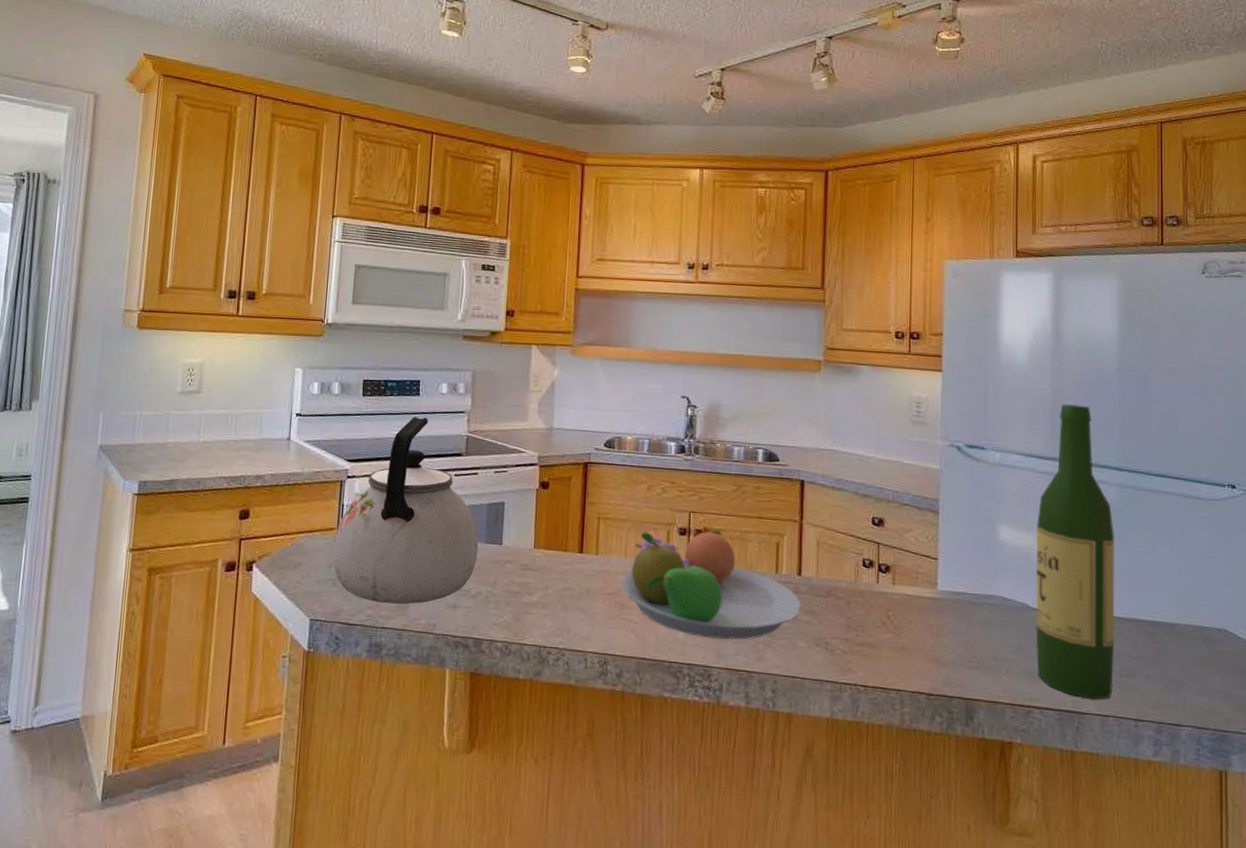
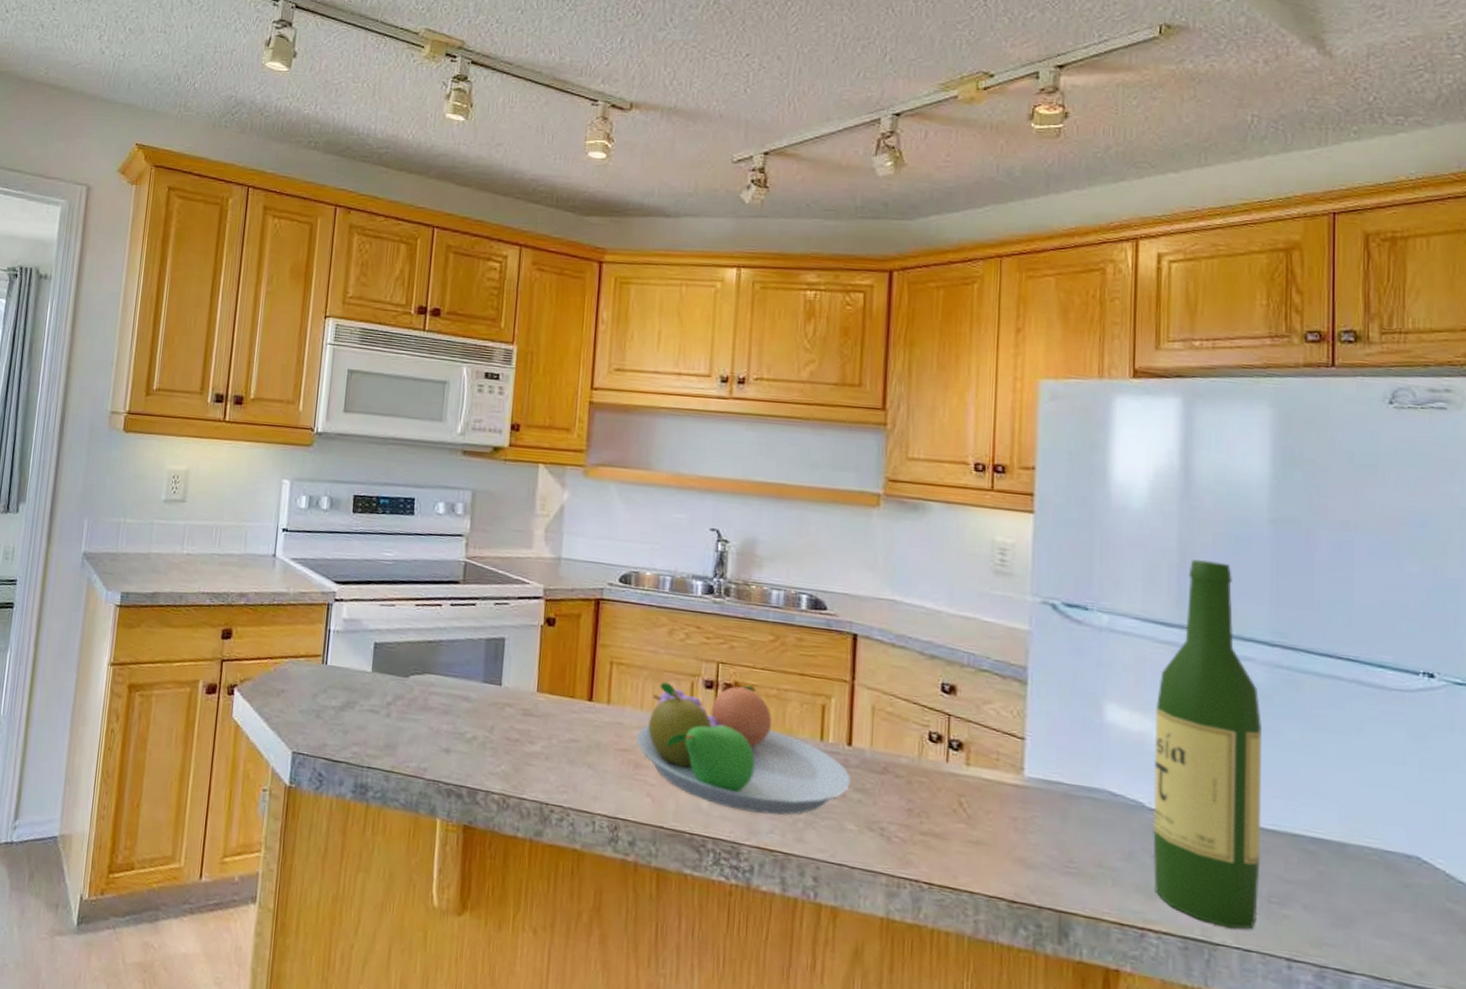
kettle: present [332,417,479,605] -> none [317,538,475,744]

